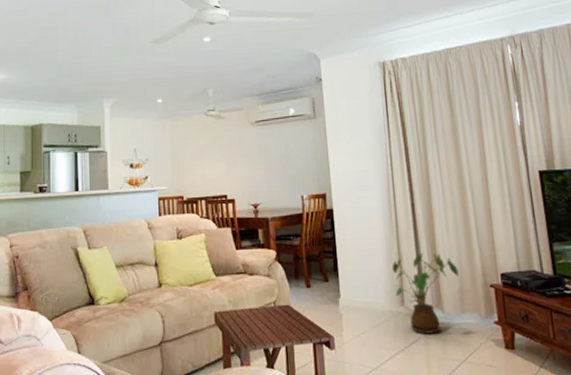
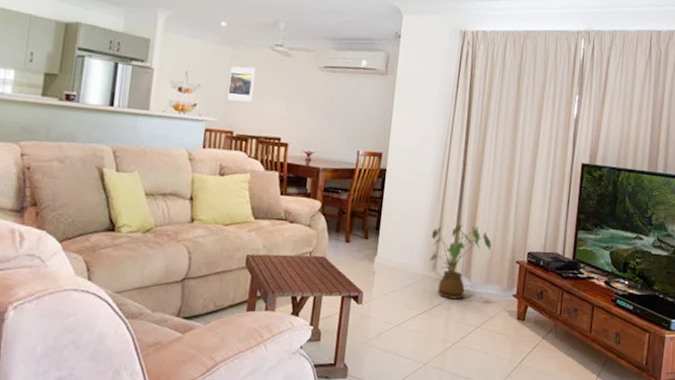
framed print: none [172,134,196,168] -> present [227,66,256,102]

